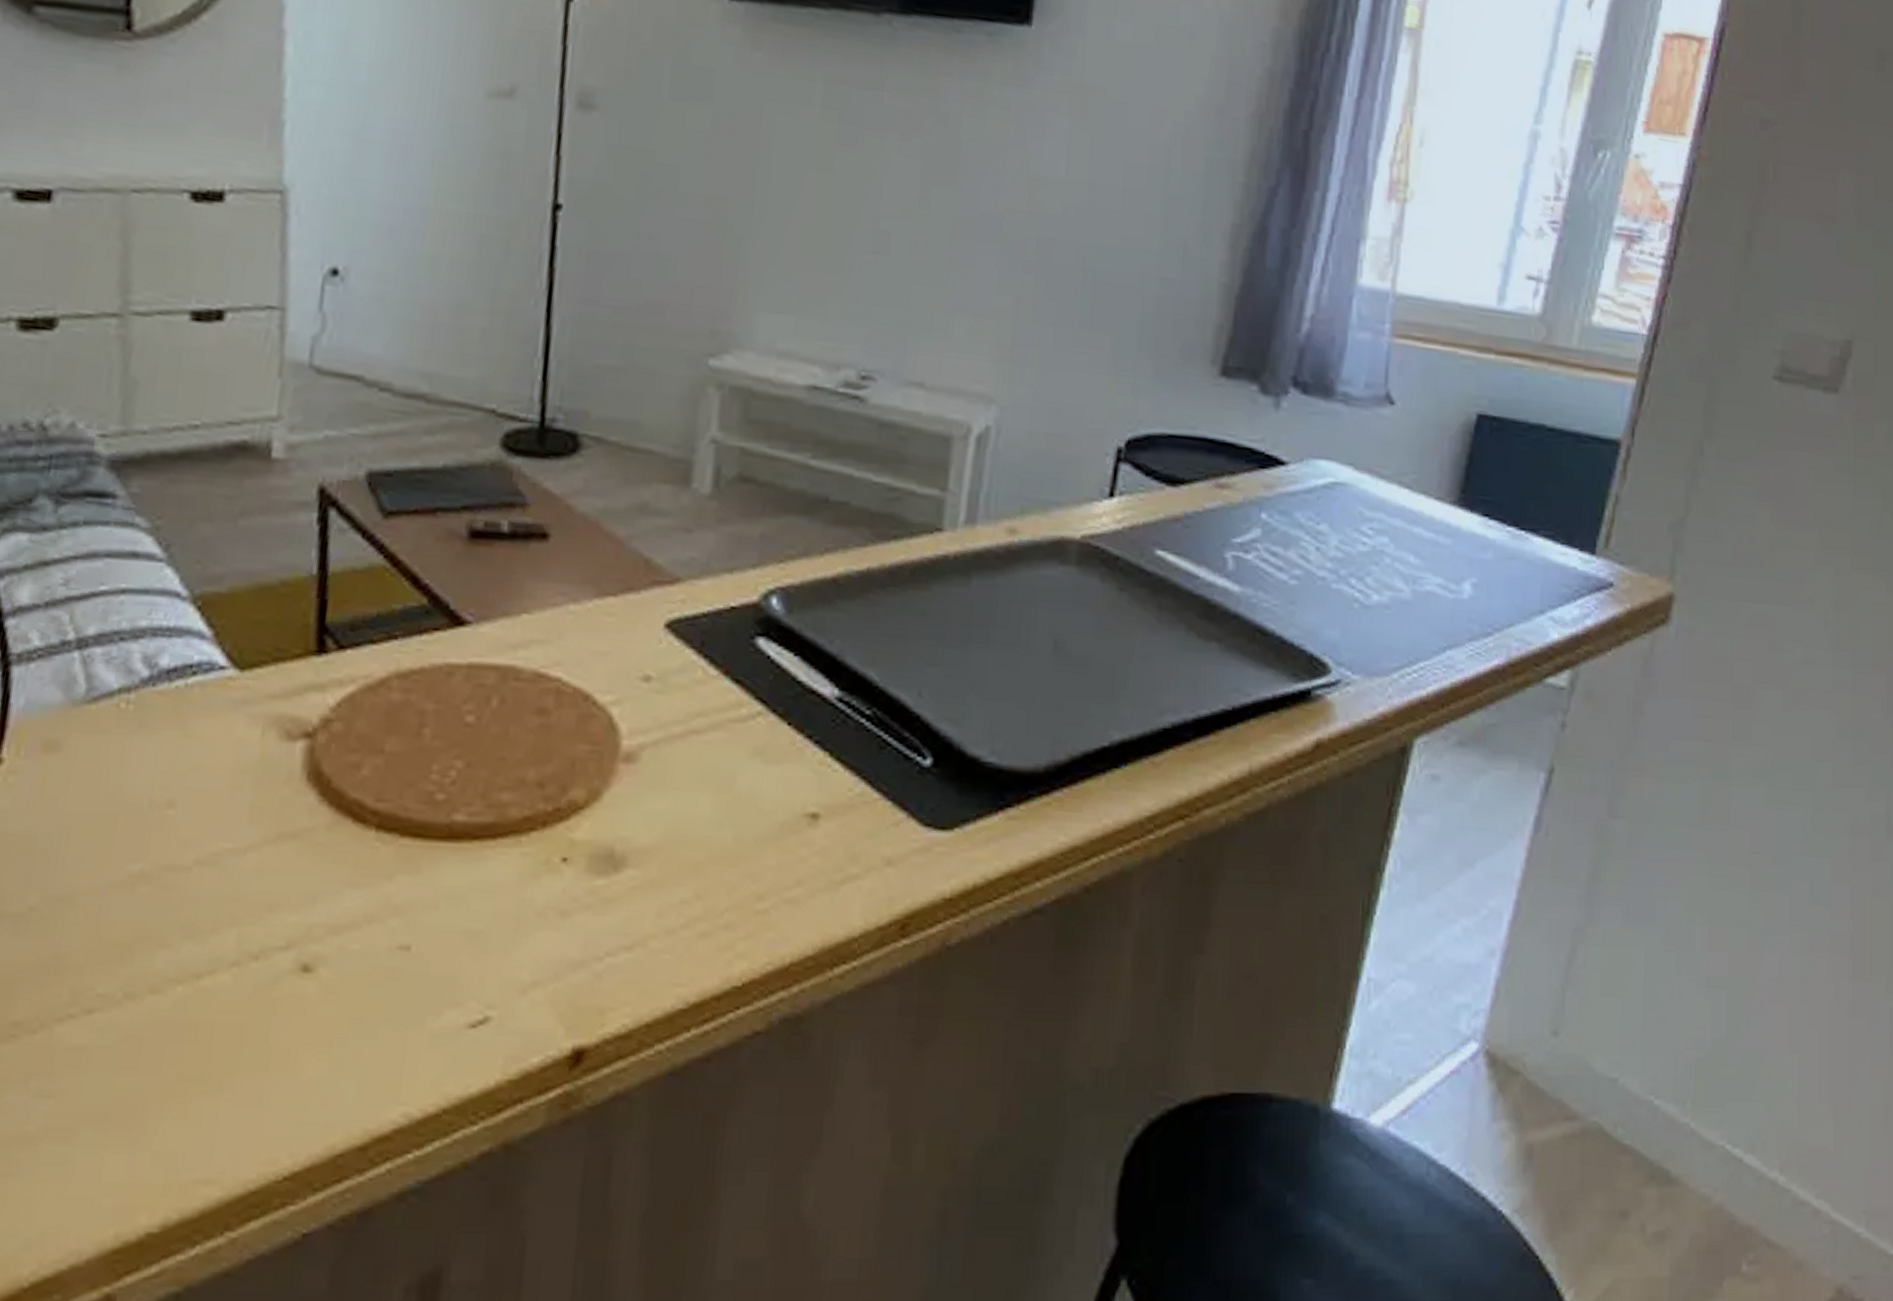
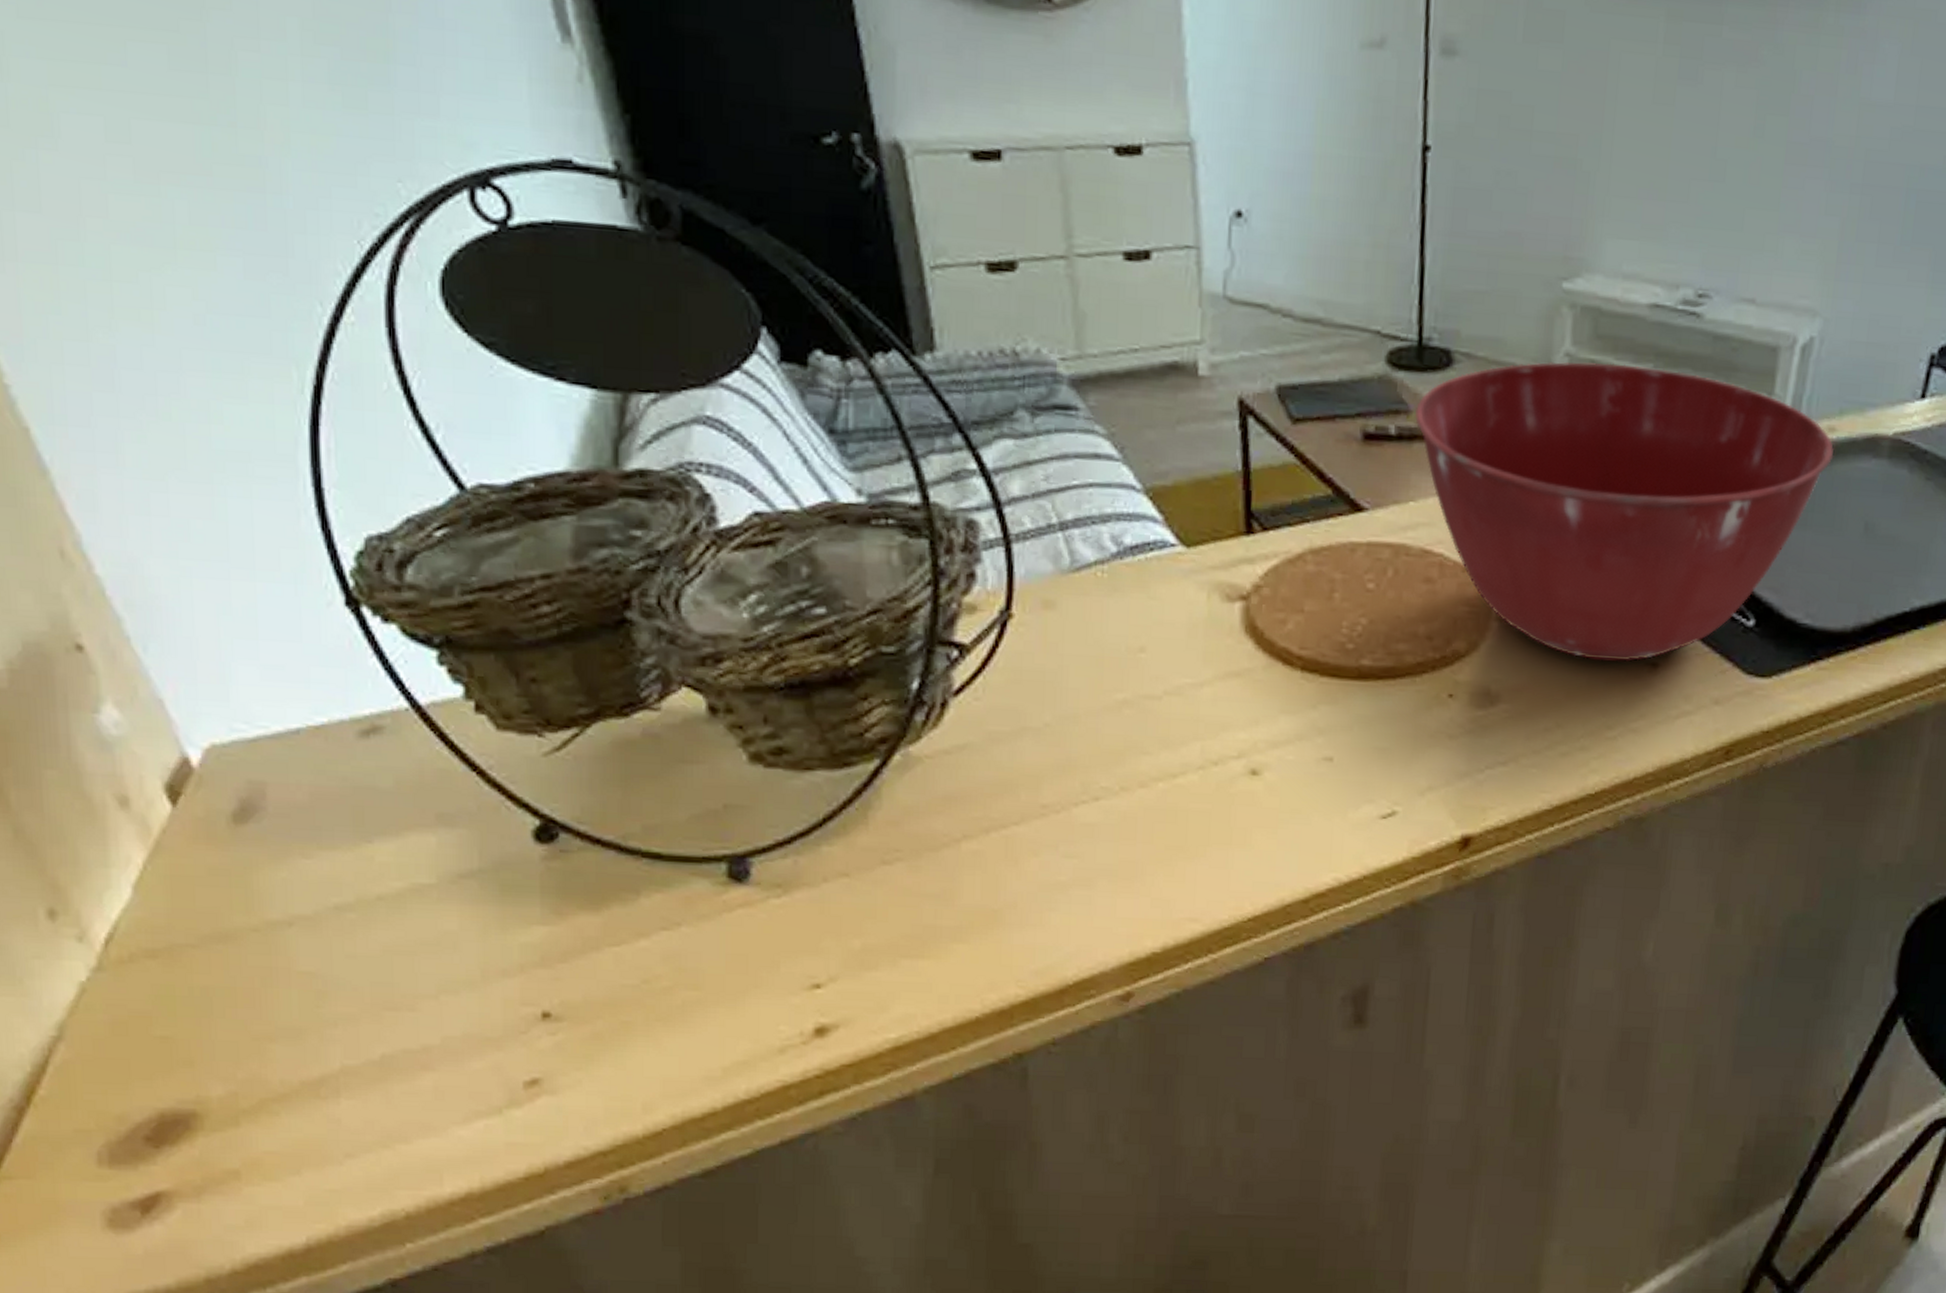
mixing bowl: none [532,449,1017,812] -> present [1414,361,1834,662]

